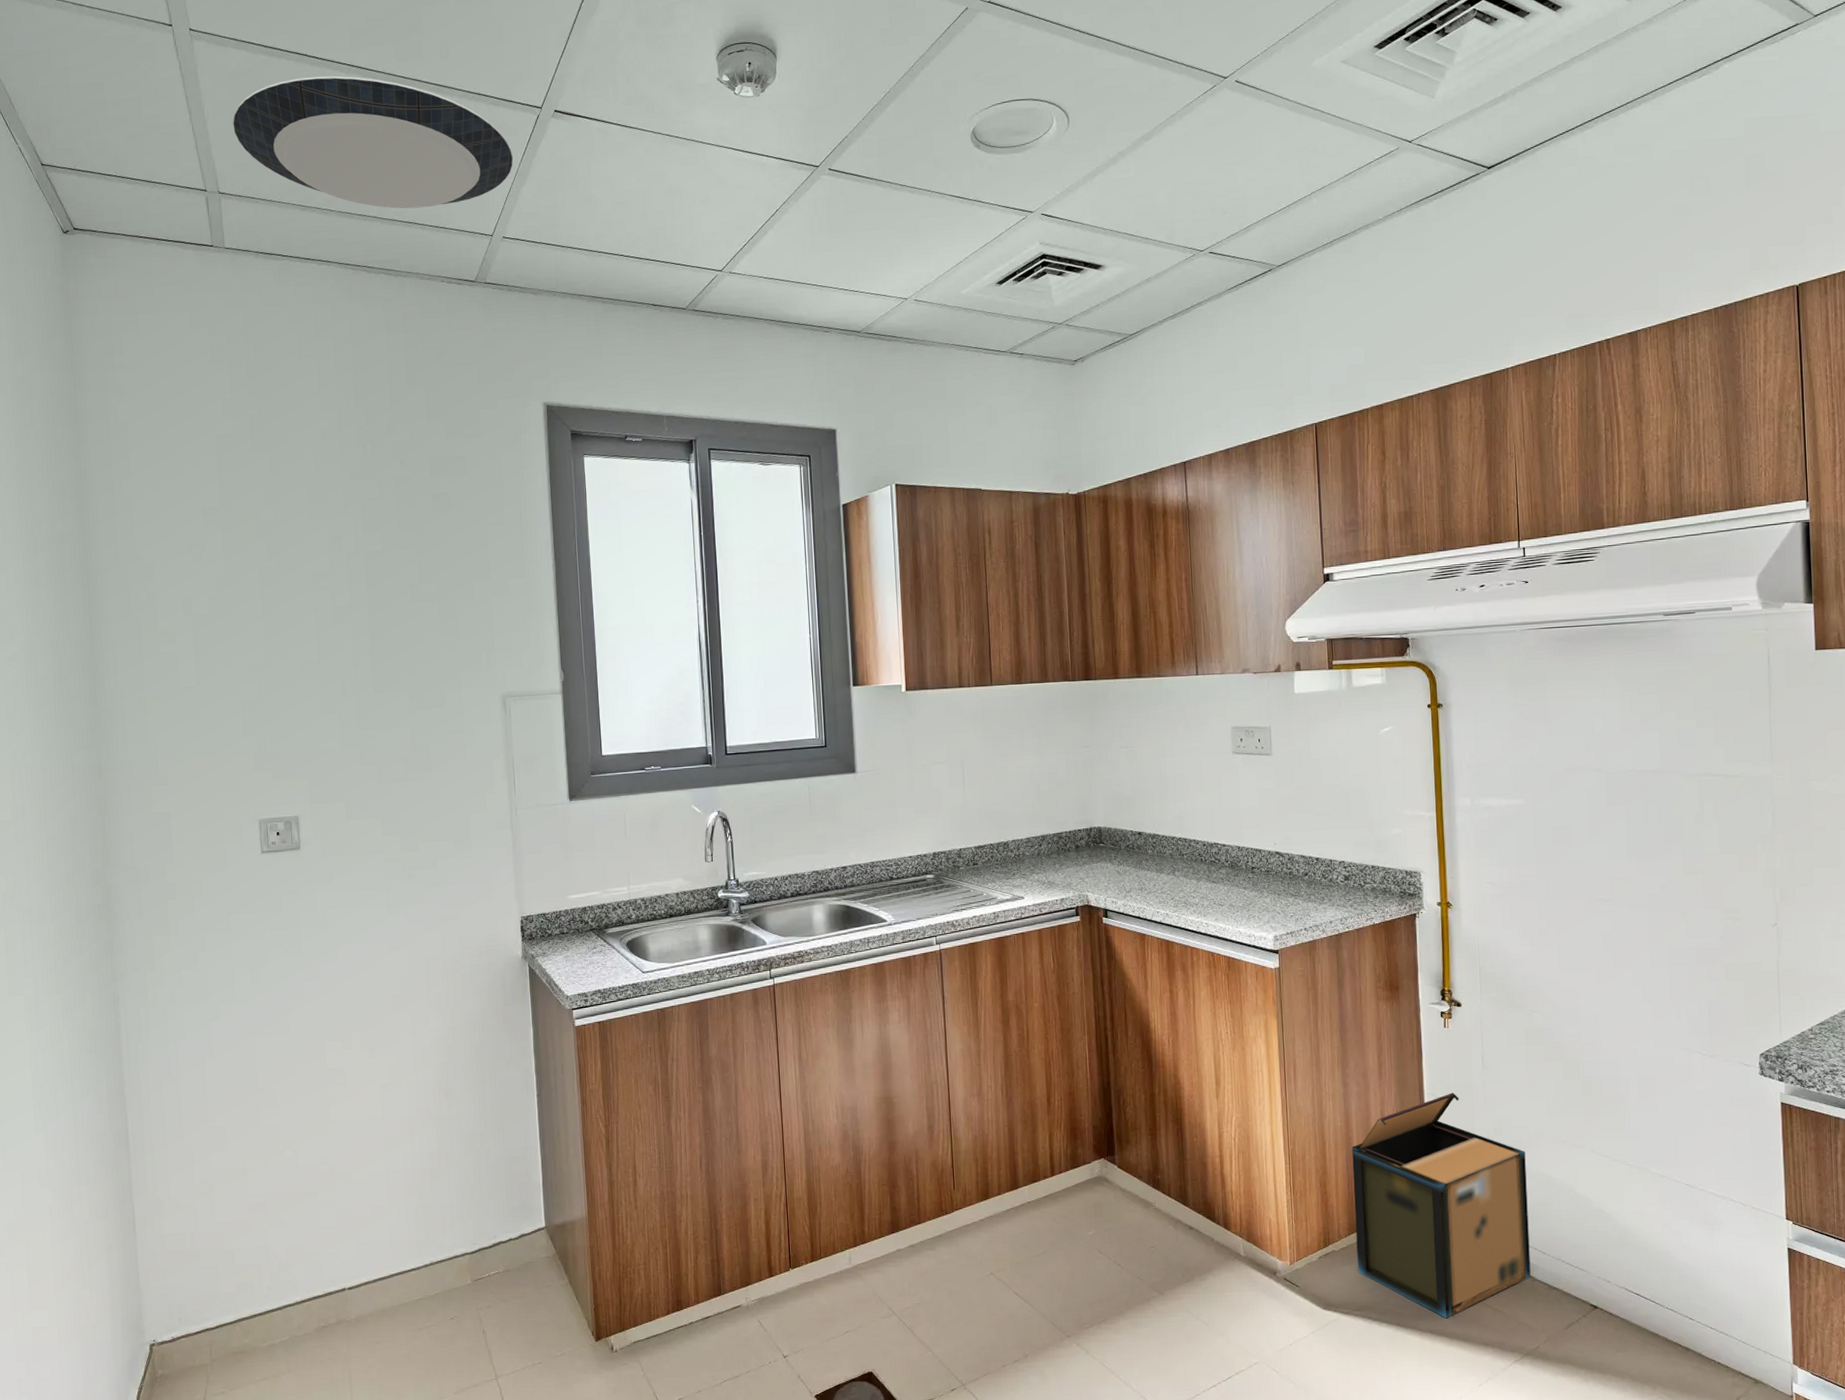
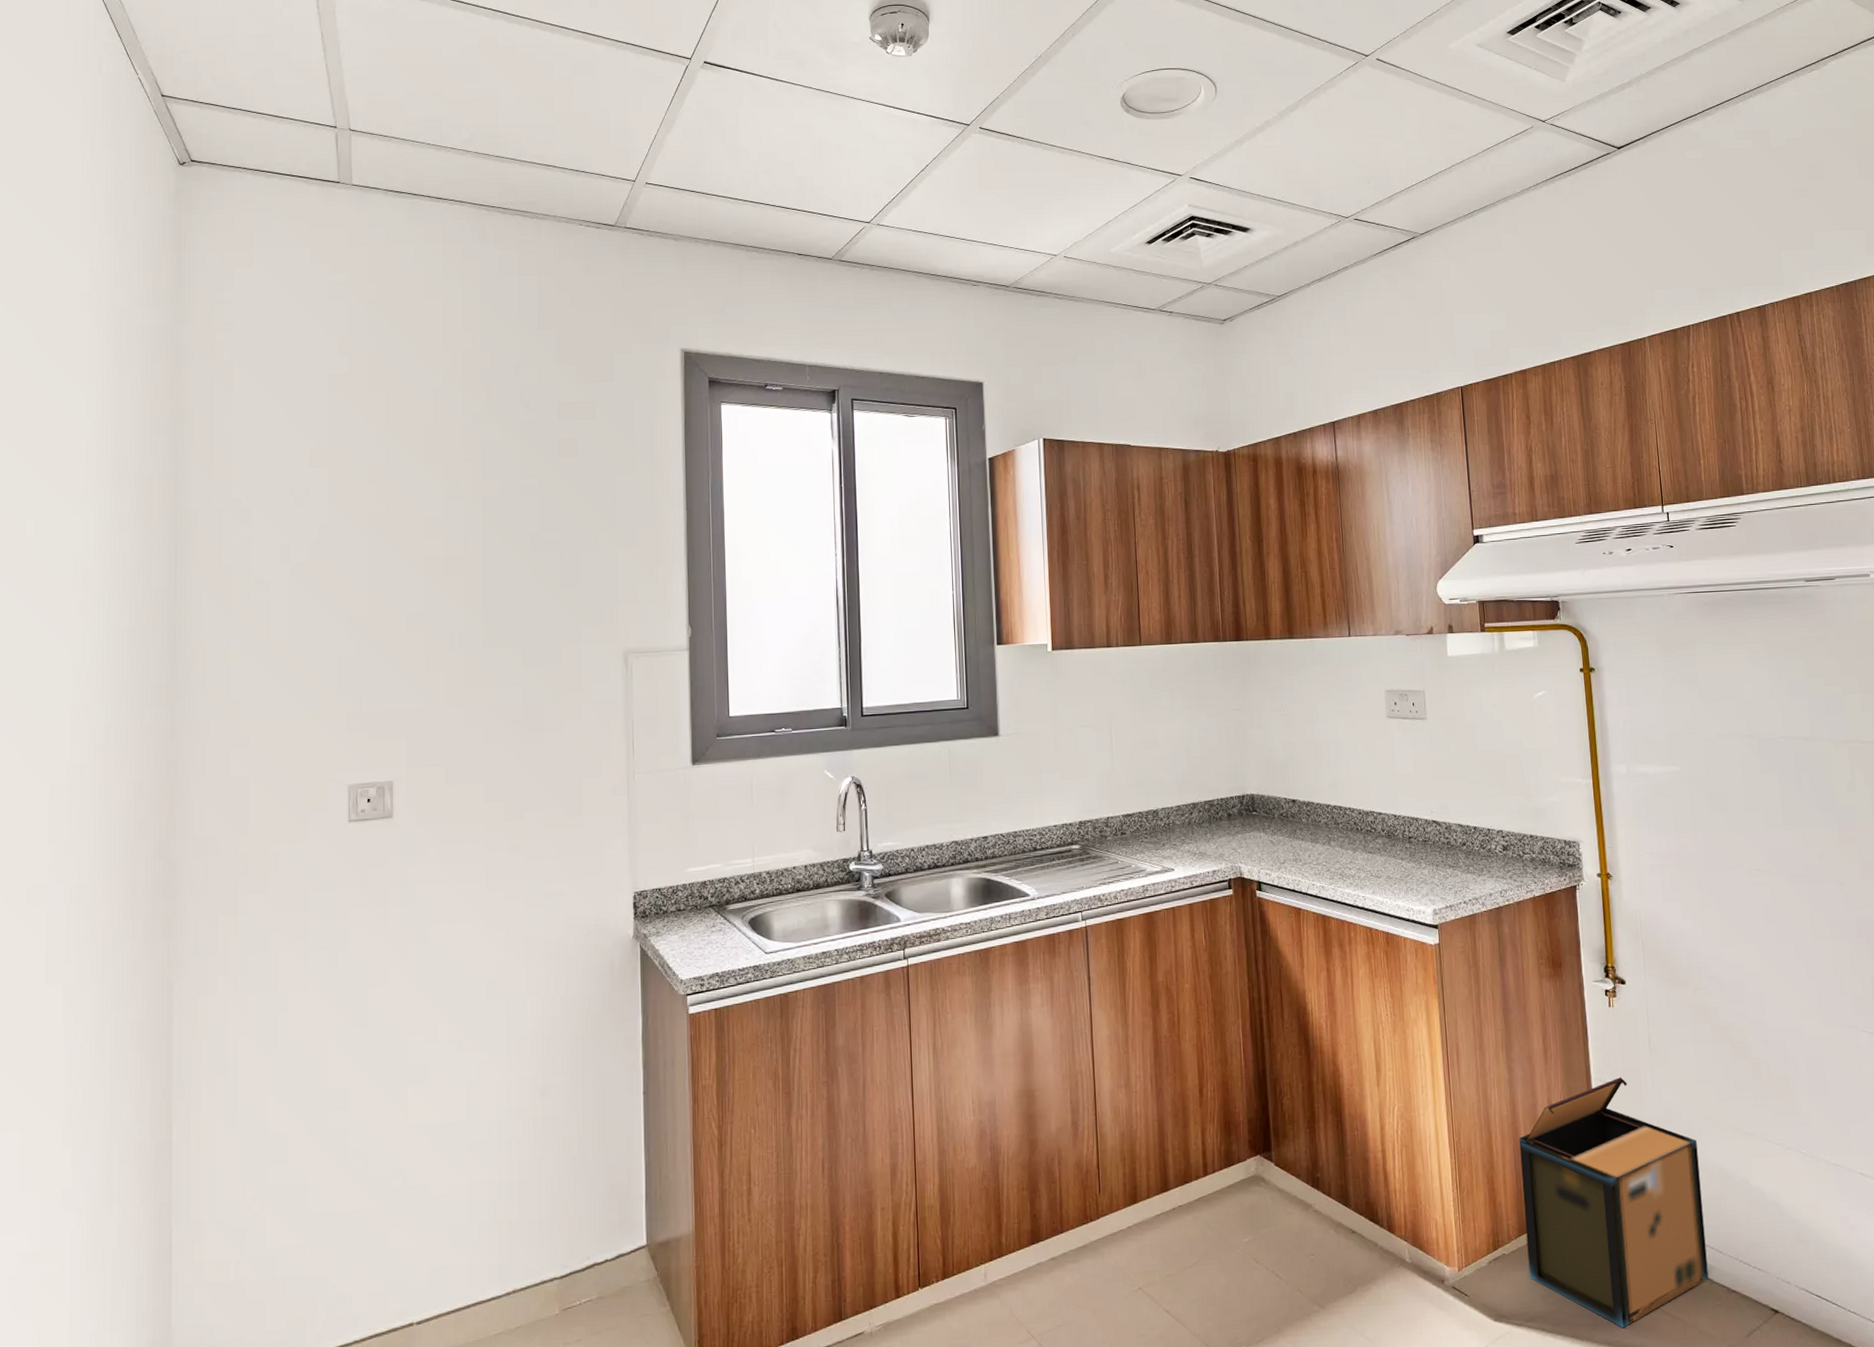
ceiling light: present [233,75,514,209] -> none [369,20,660,152]

